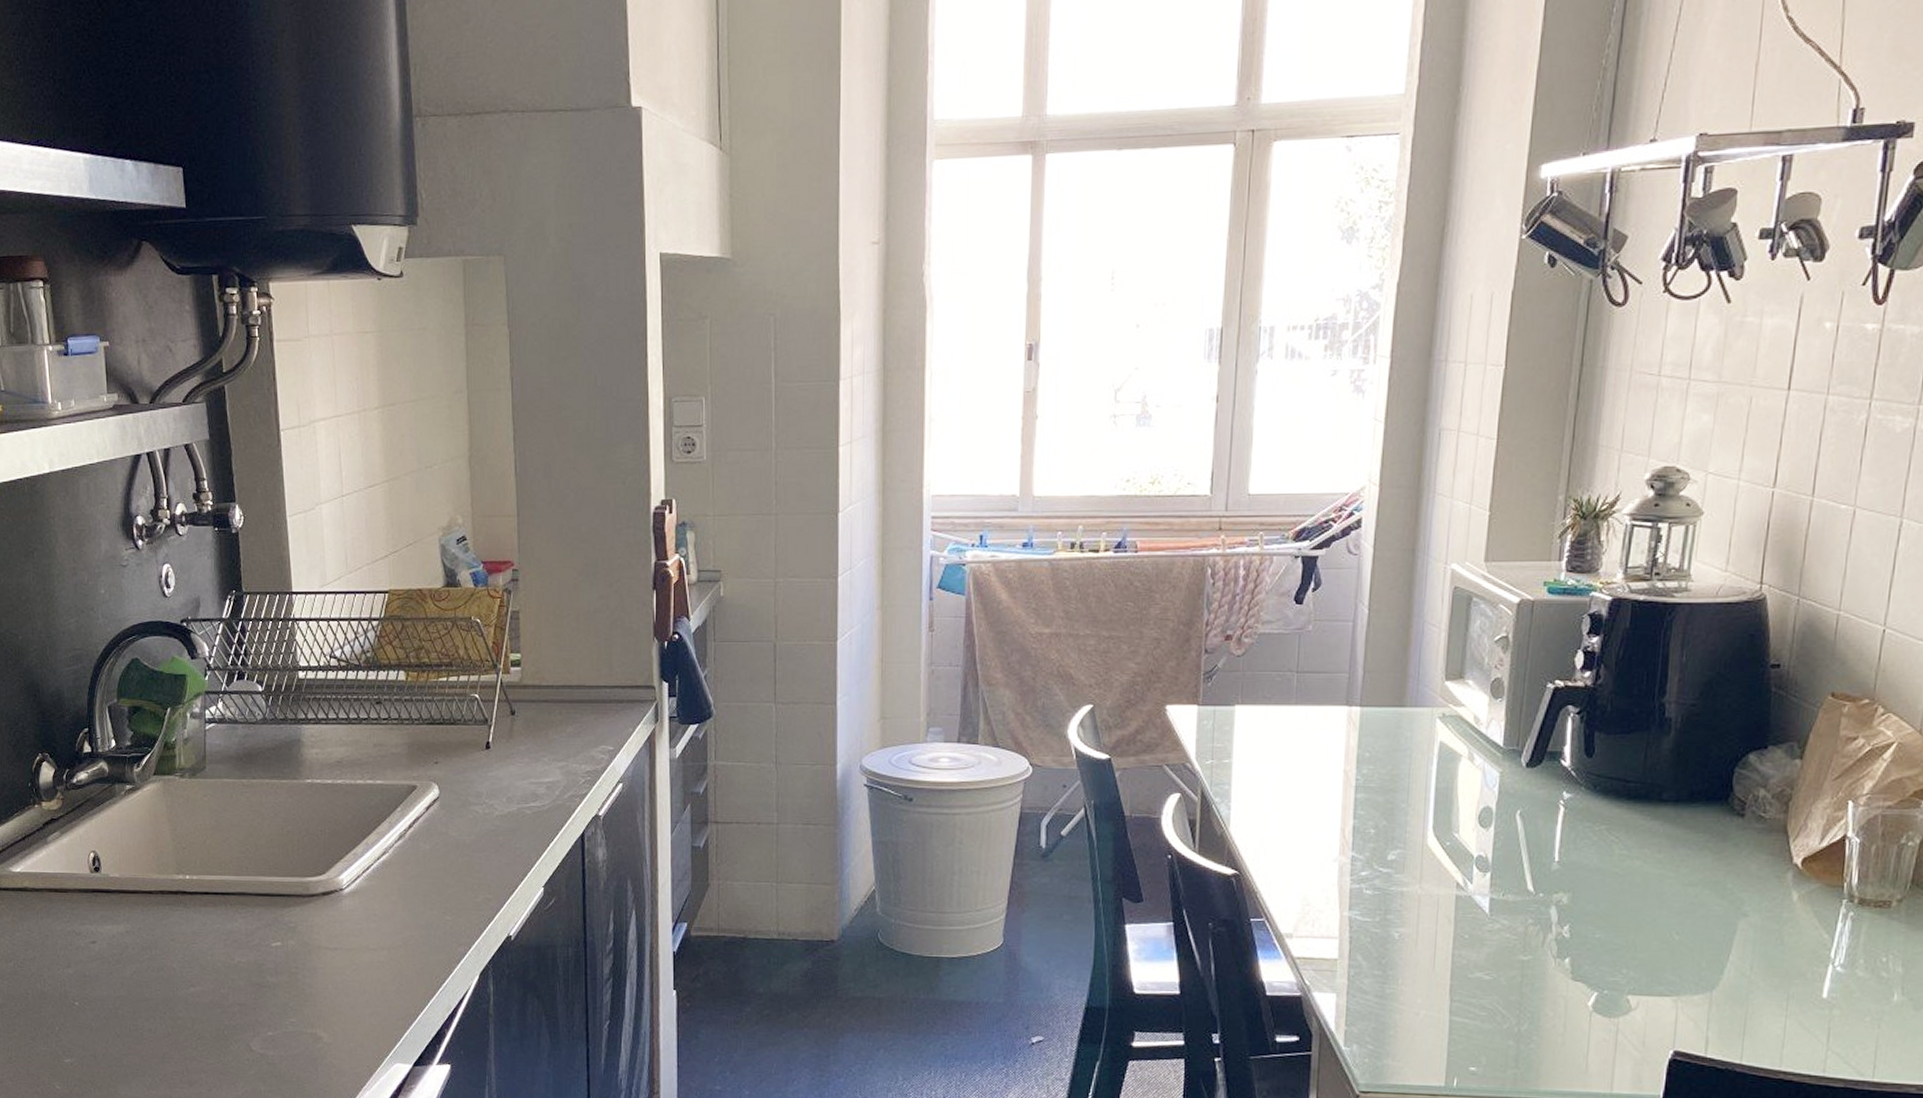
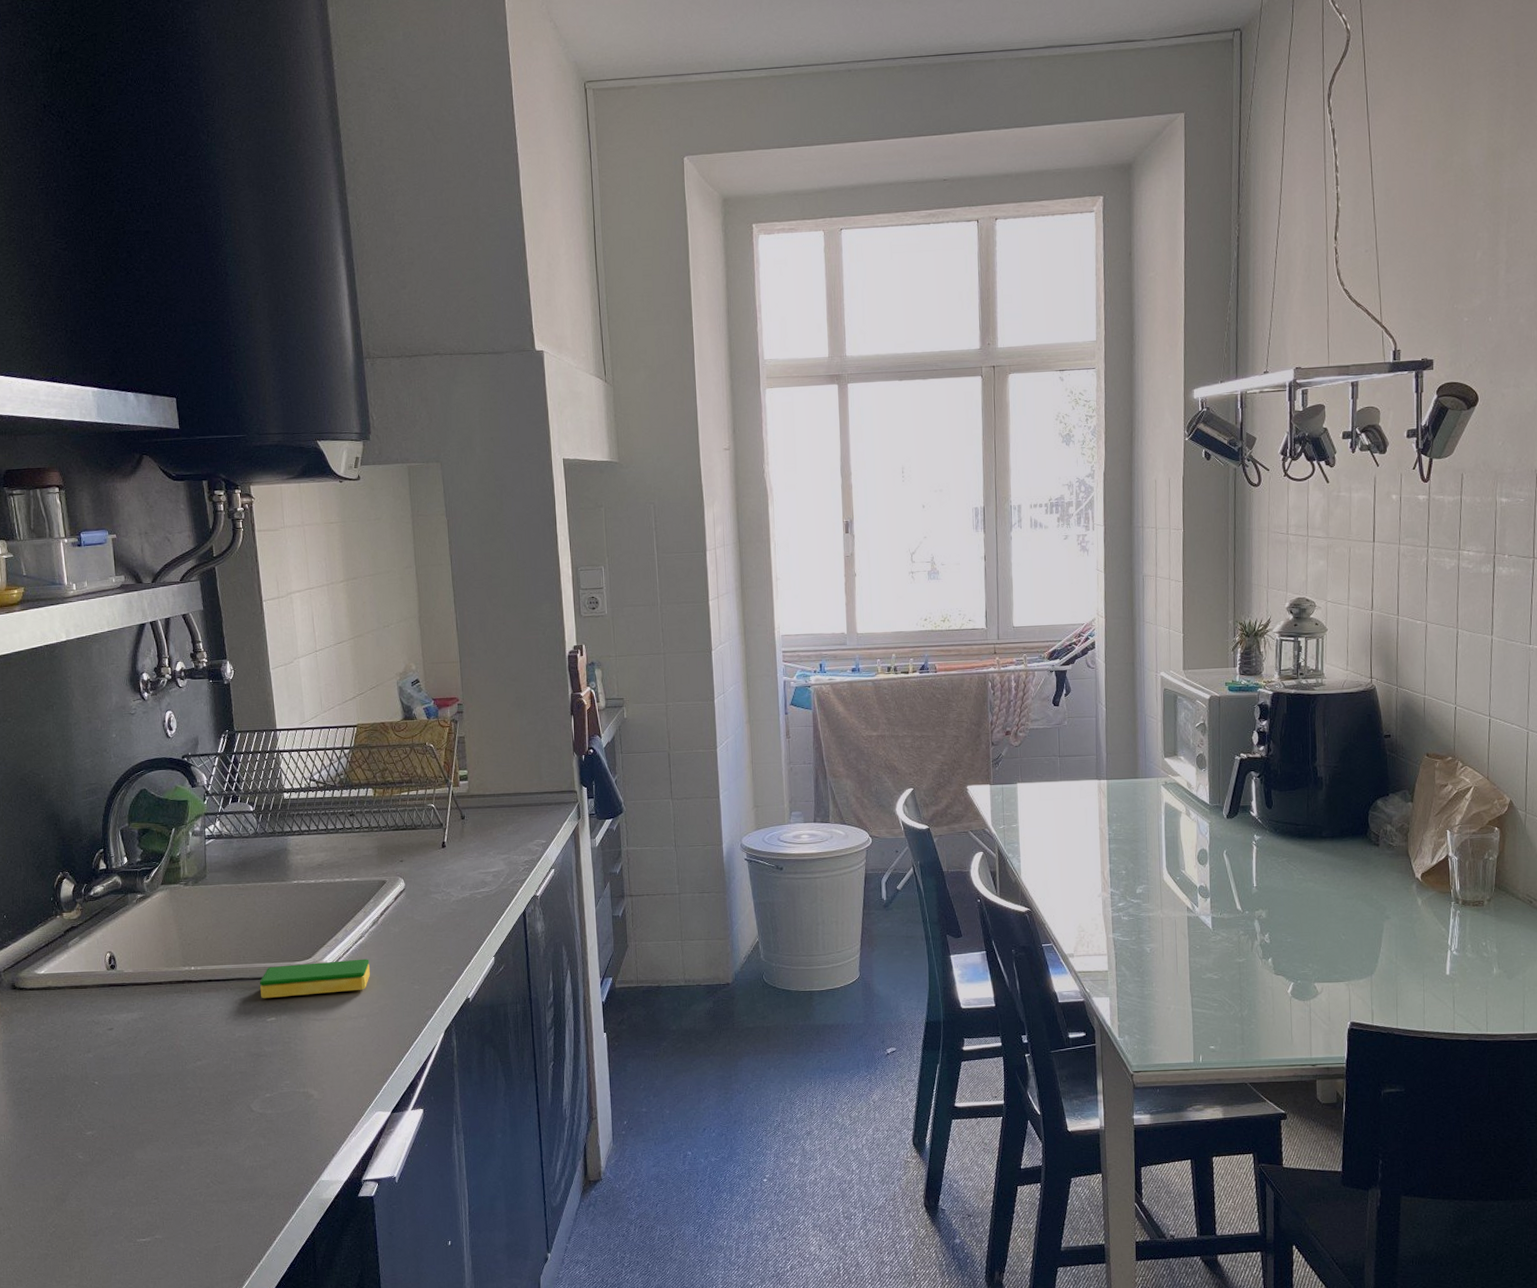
dish sponge: none [263,879,395,920] -> present [259,959,371,999]

